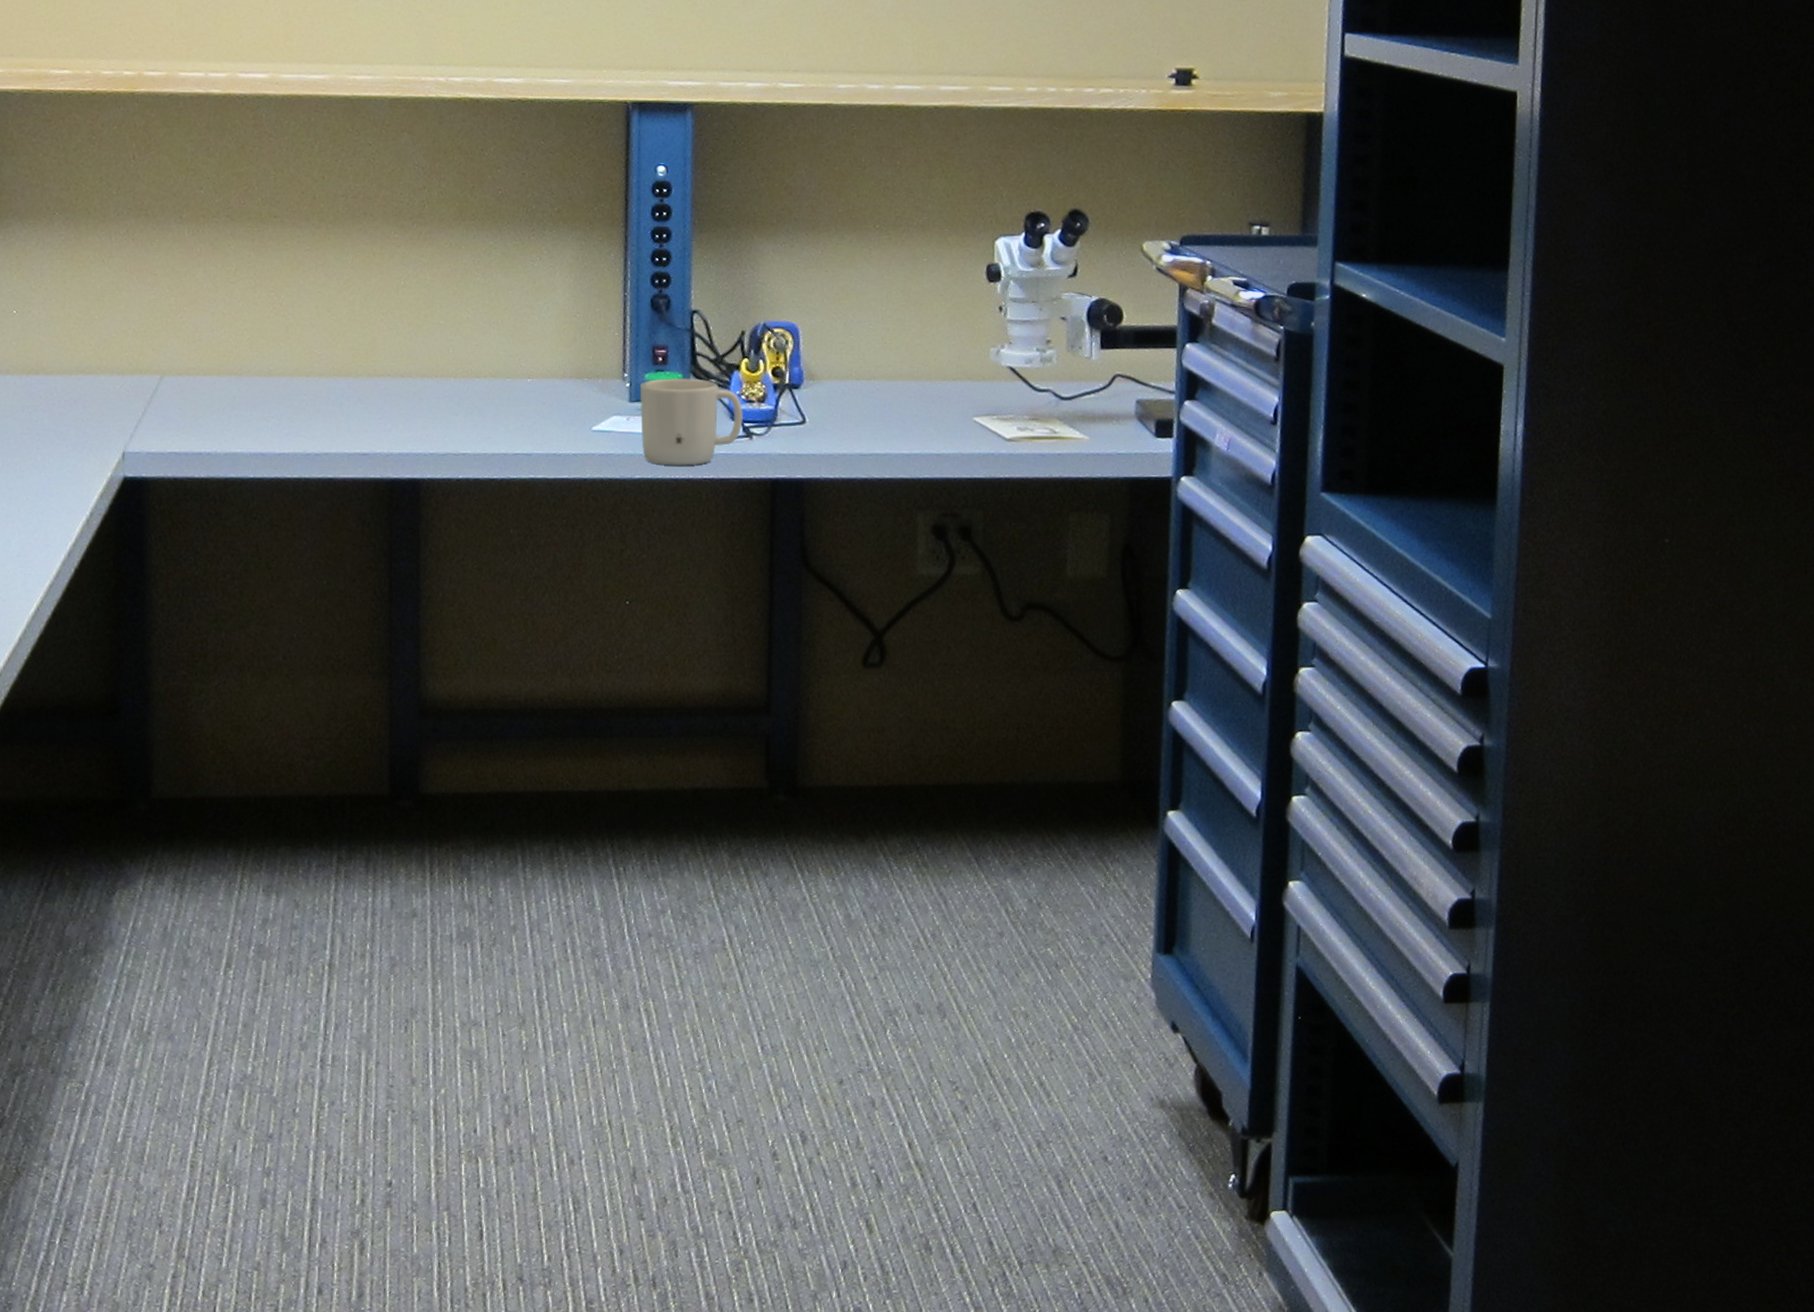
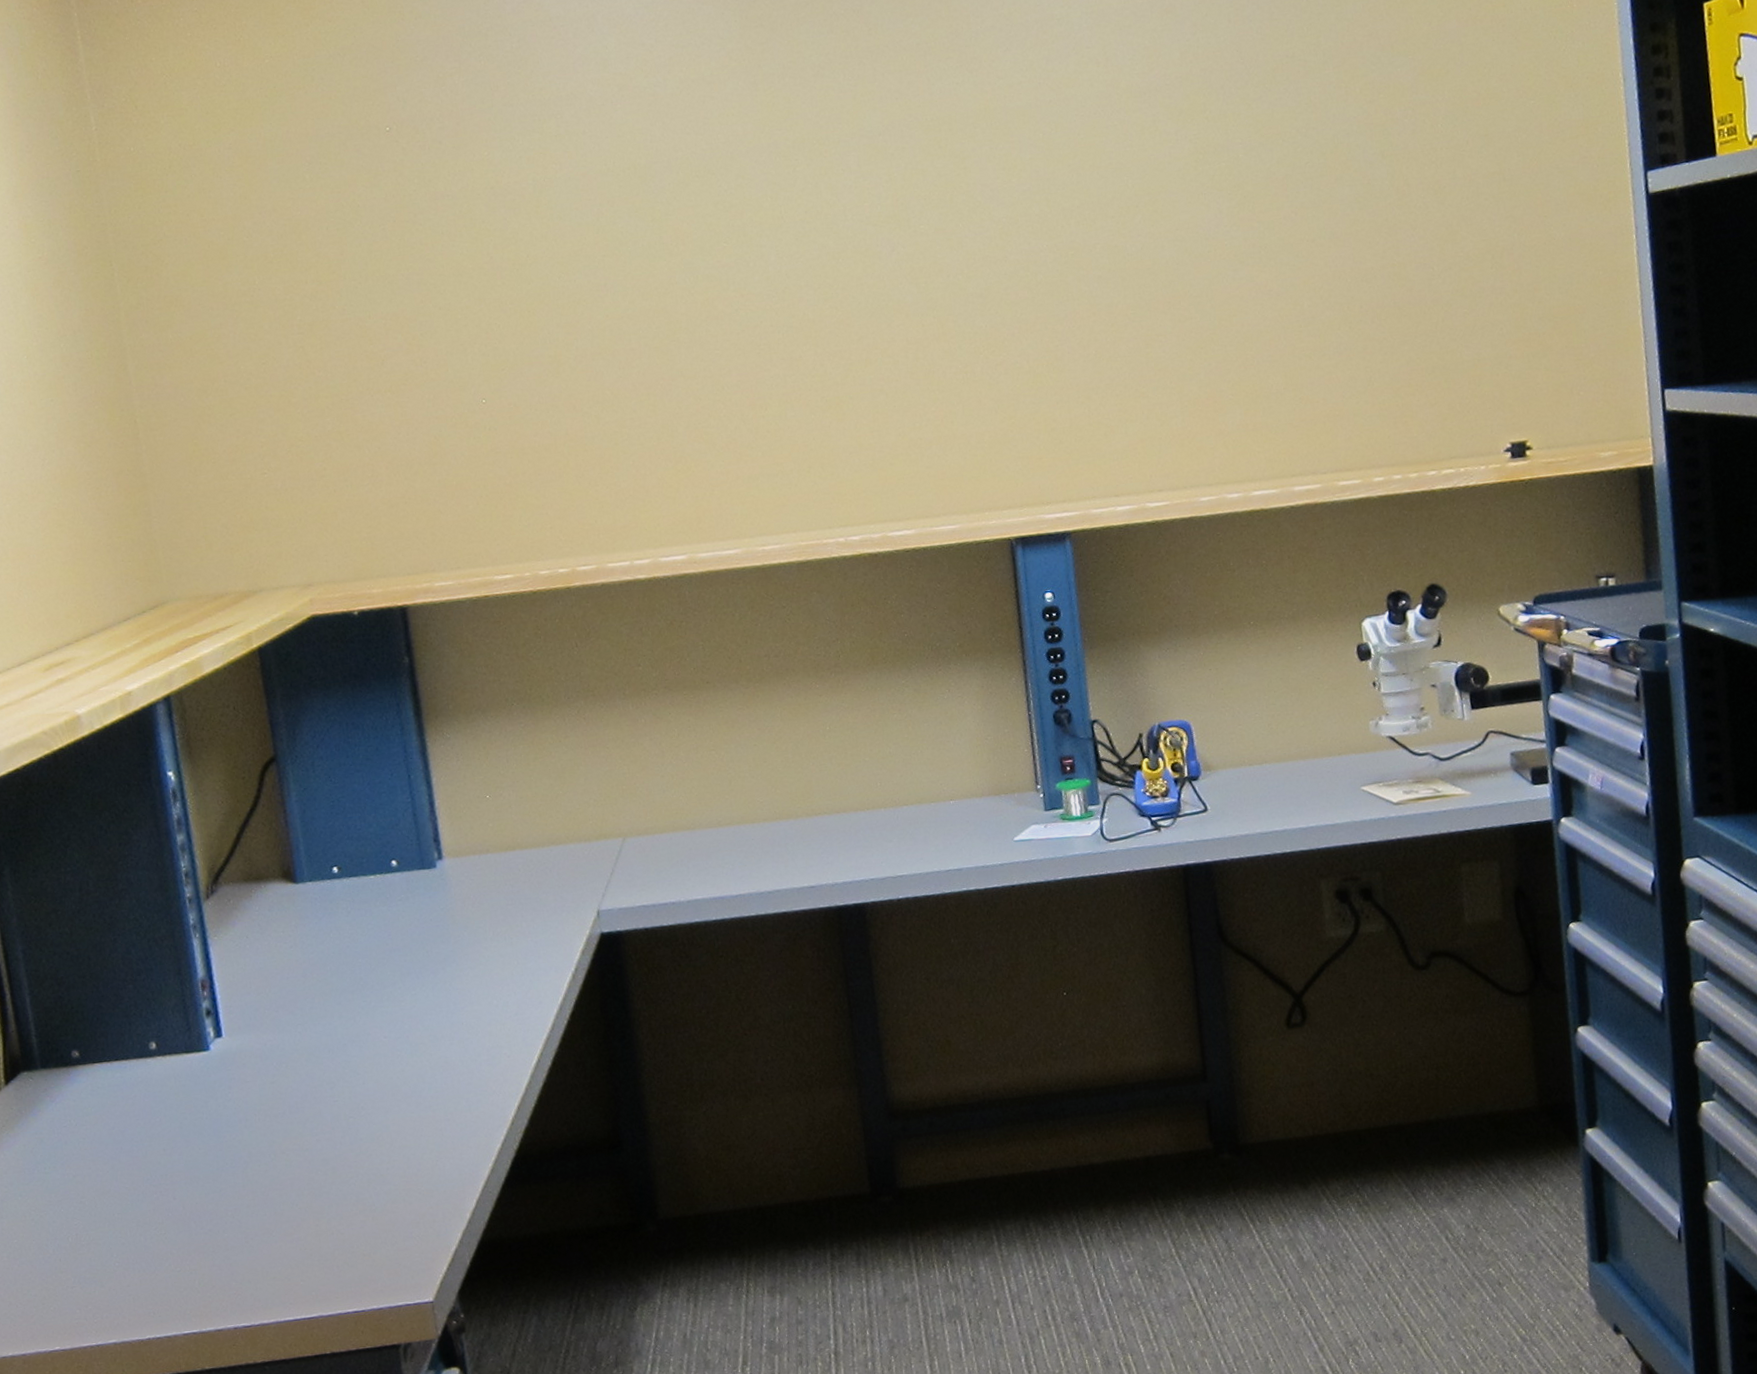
mug: present [639,377,743,466] -> none [1053,782,1150,865]

